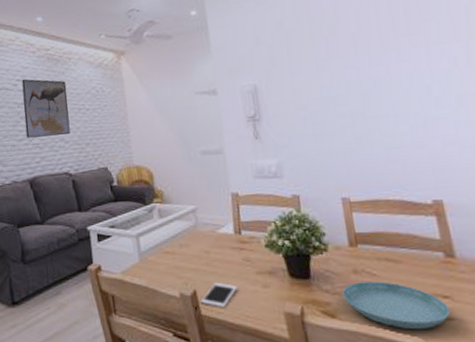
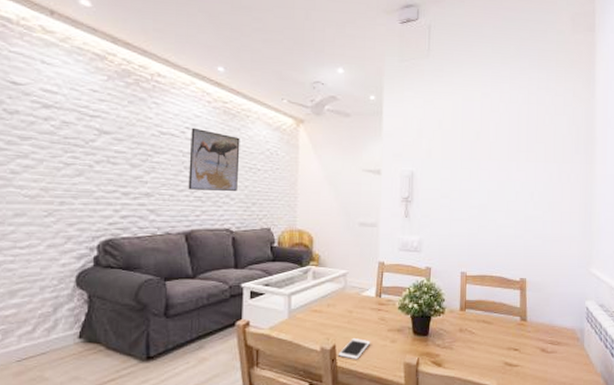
saucer: present [342,281,451,330] -> none [449,338,517,374]

